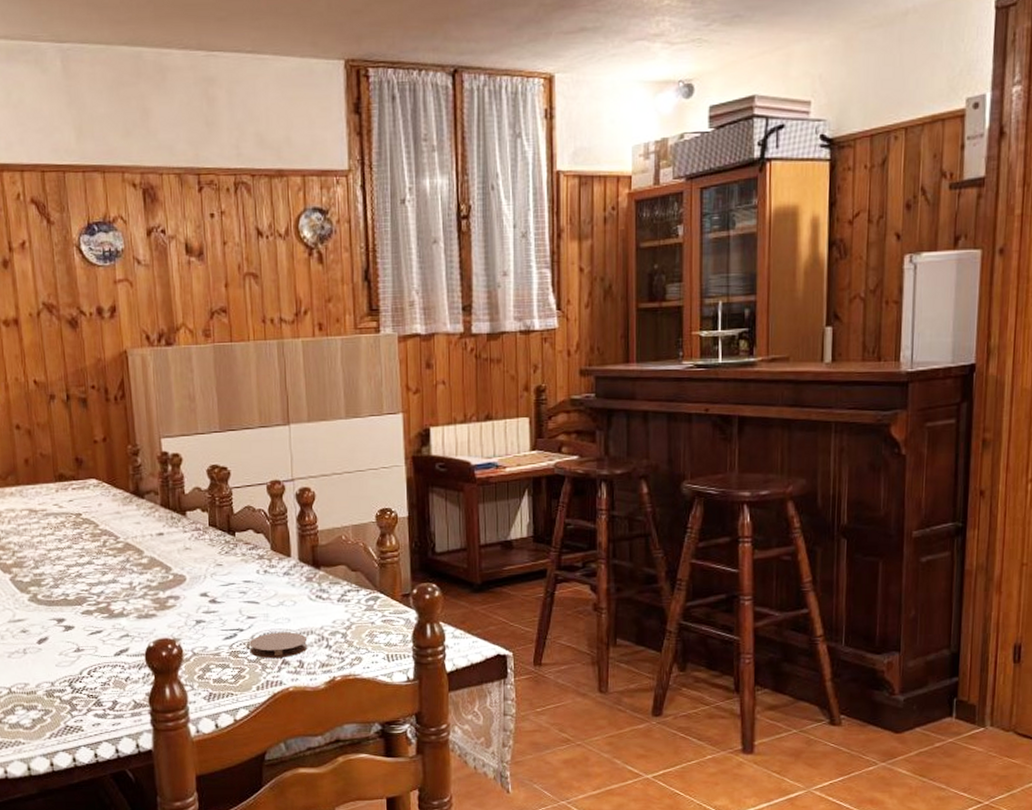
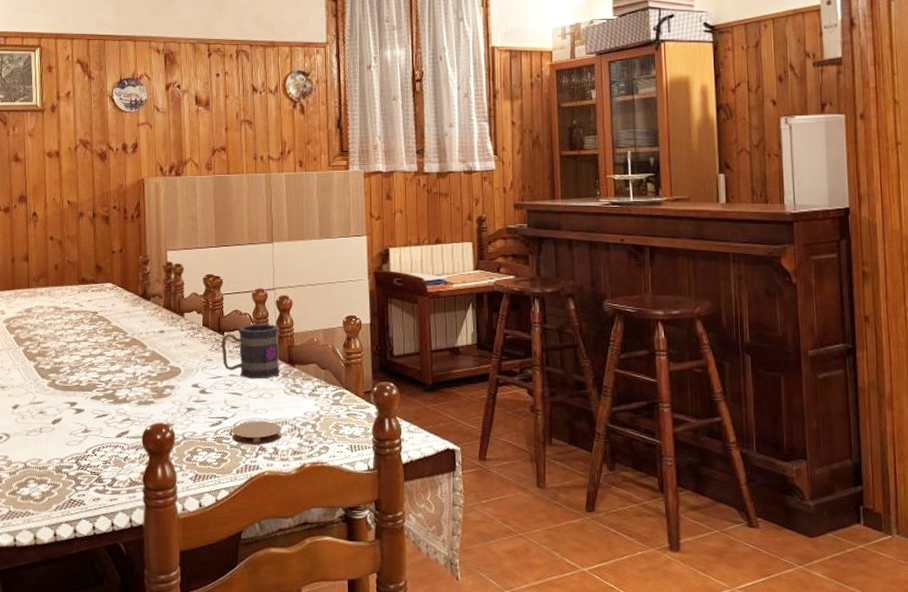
mug: none [232,521,303,585] -> present [221,324,280,379]

